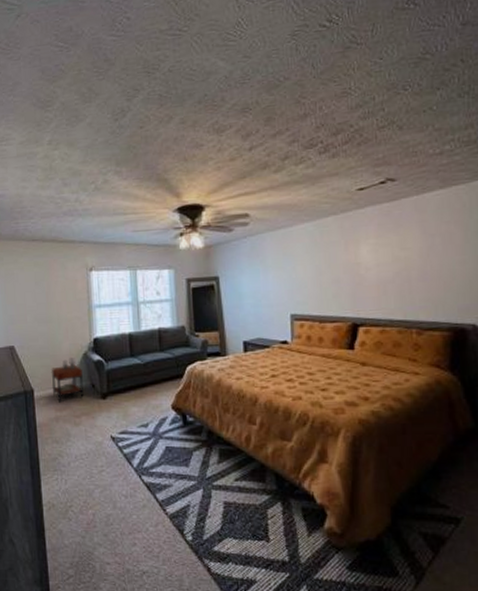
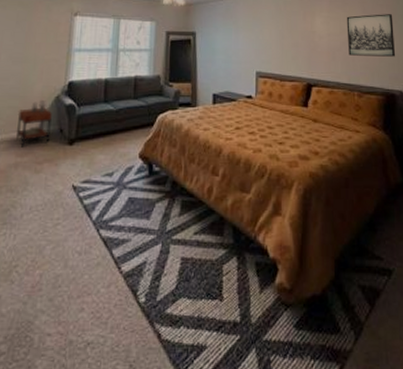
wall art: none [400,232,468,288] -> present [346,14,396,57]

